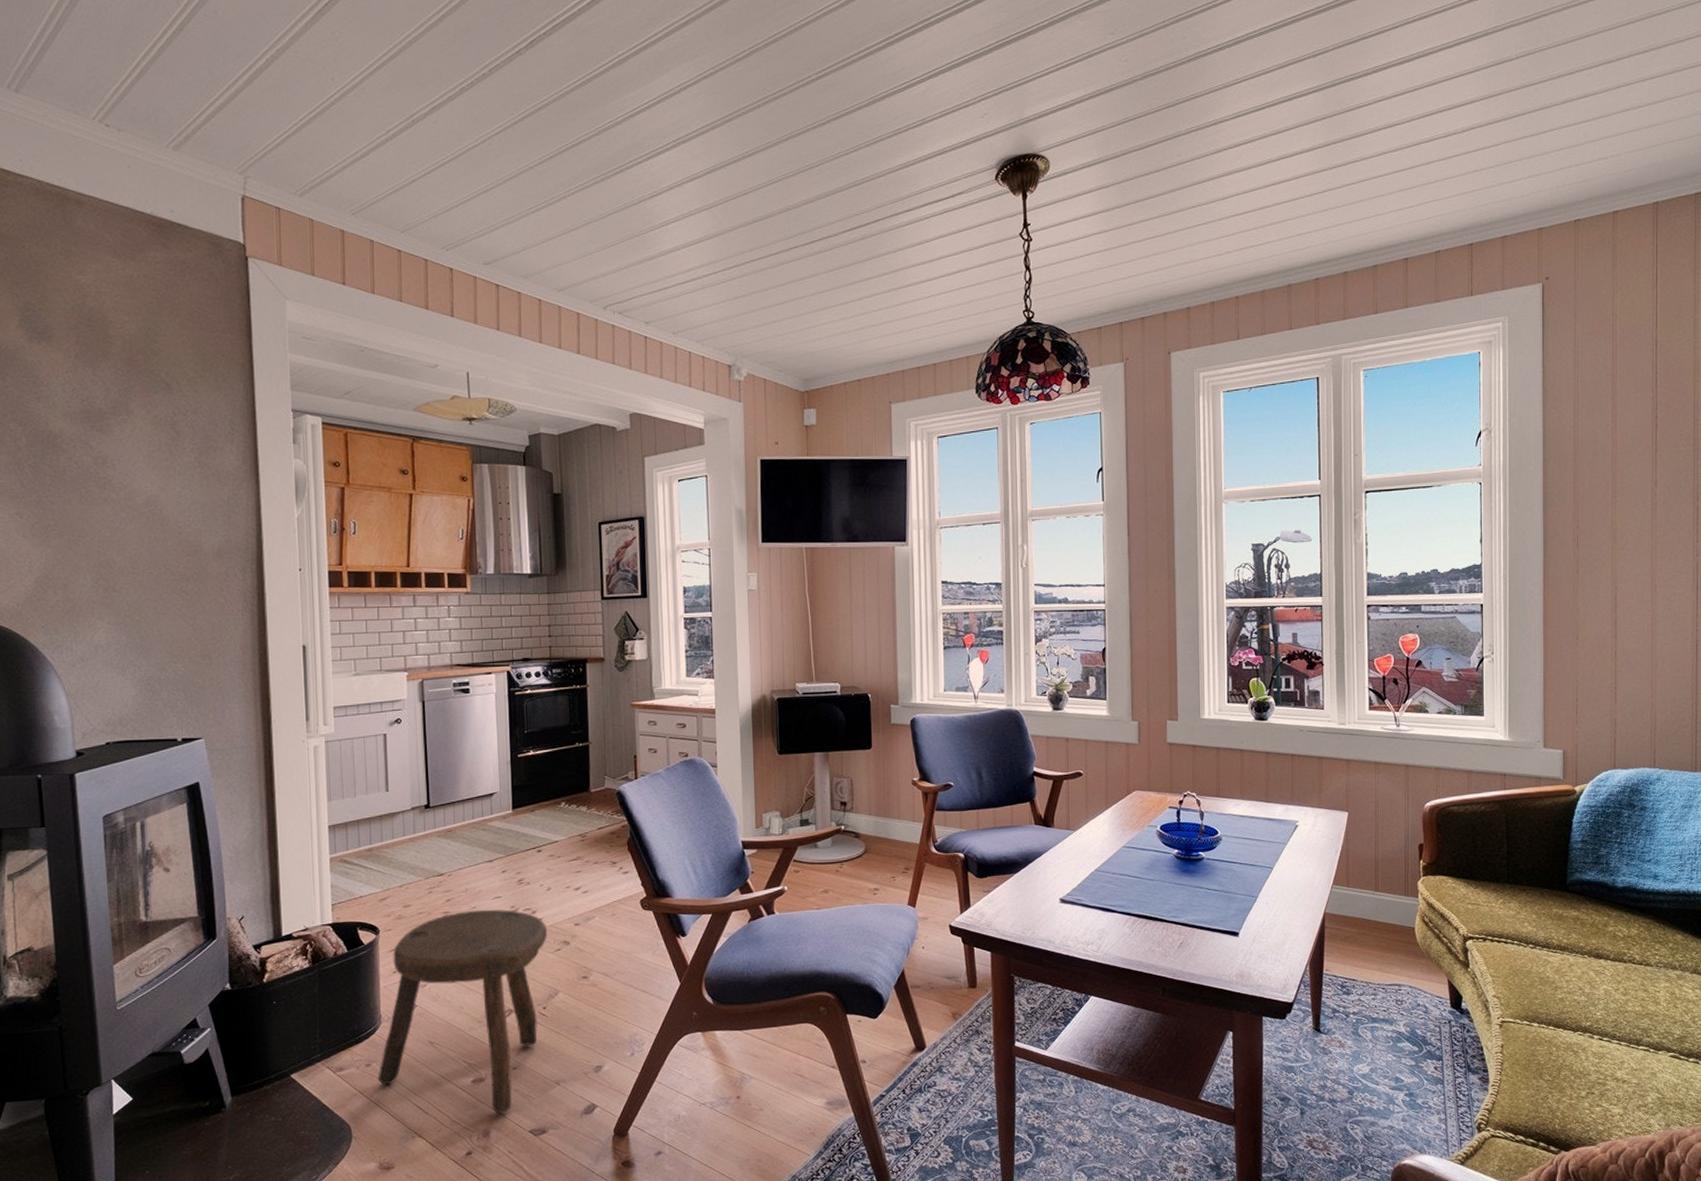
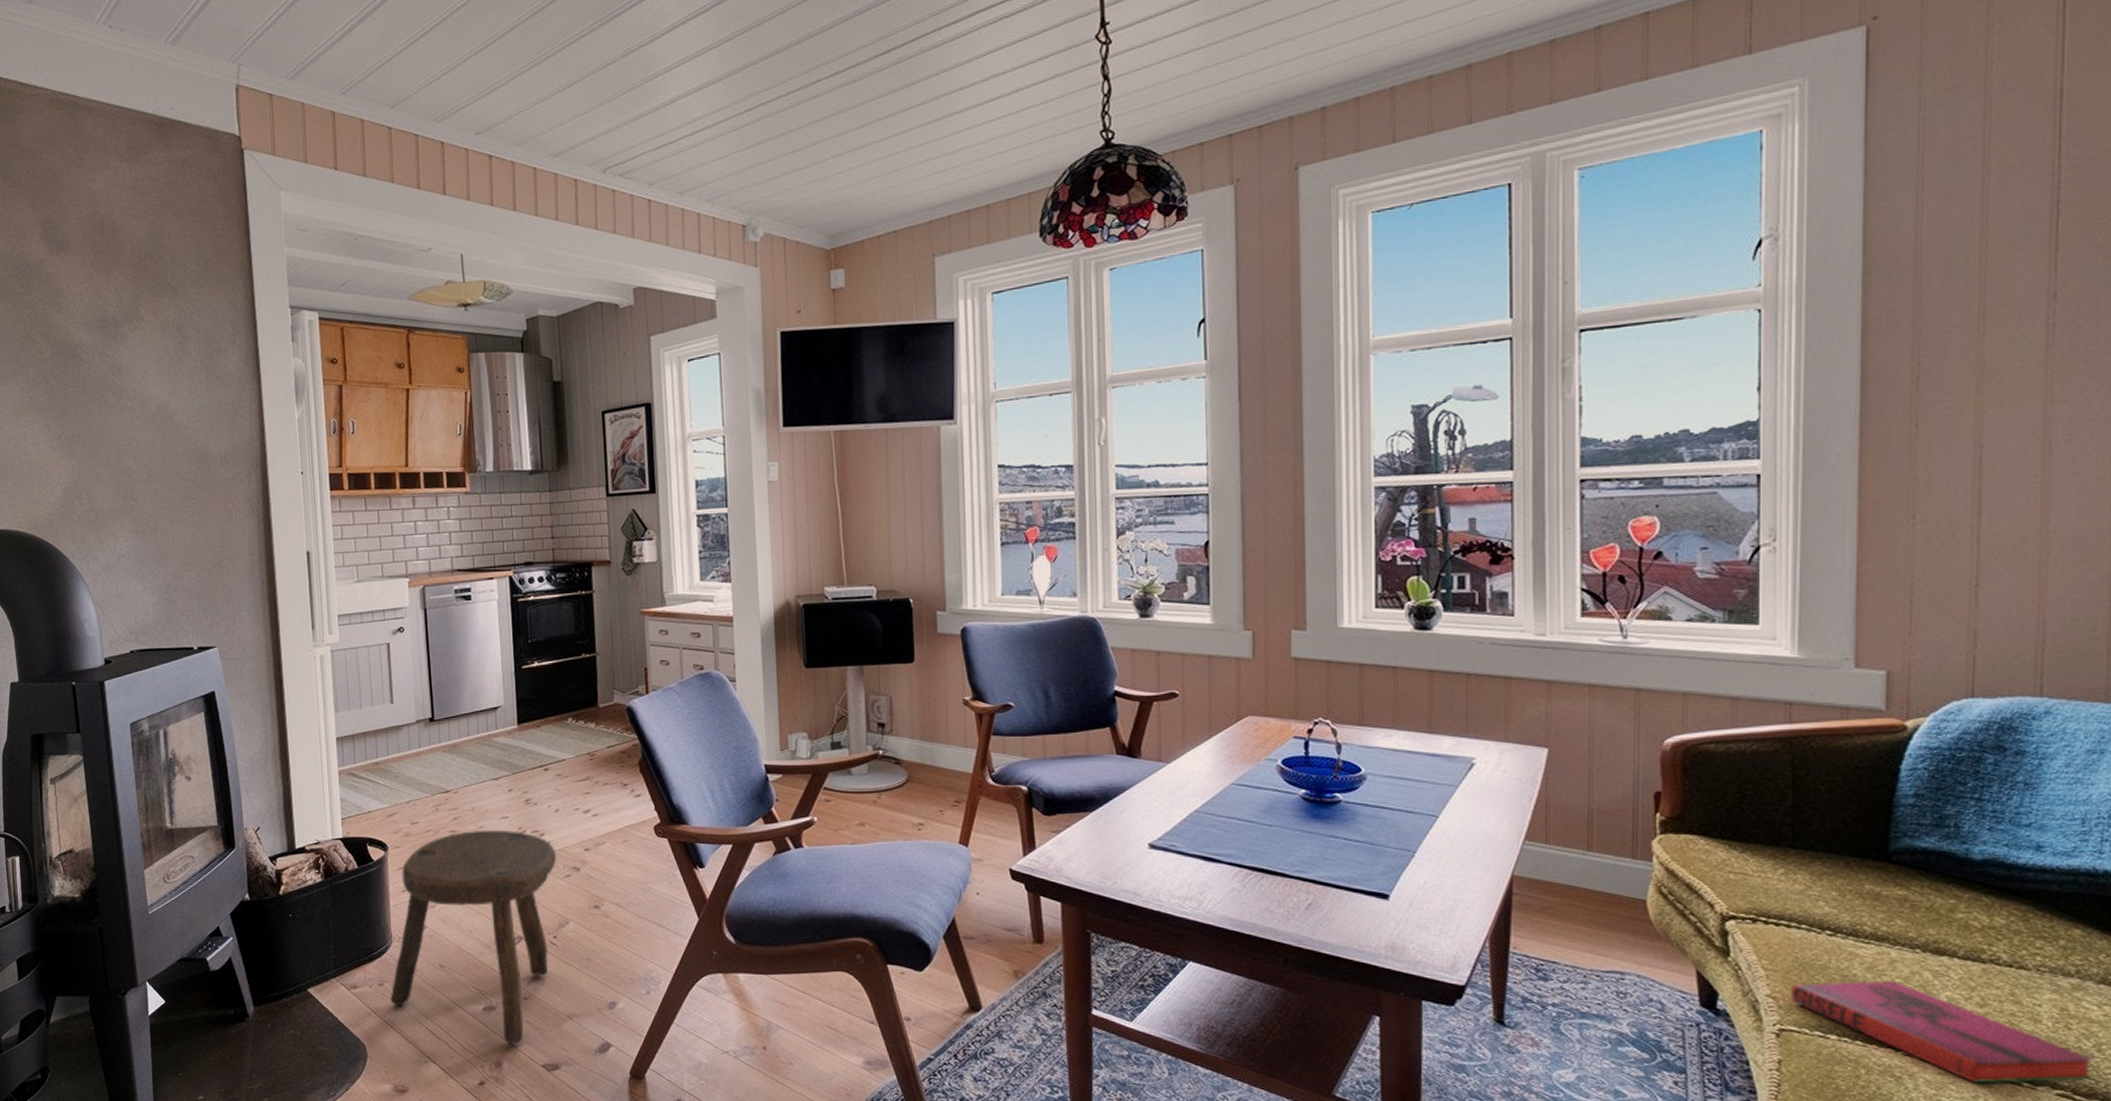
hardback book: none [1508,979,1691,1052] -> present [1791,980,2094,1084]

